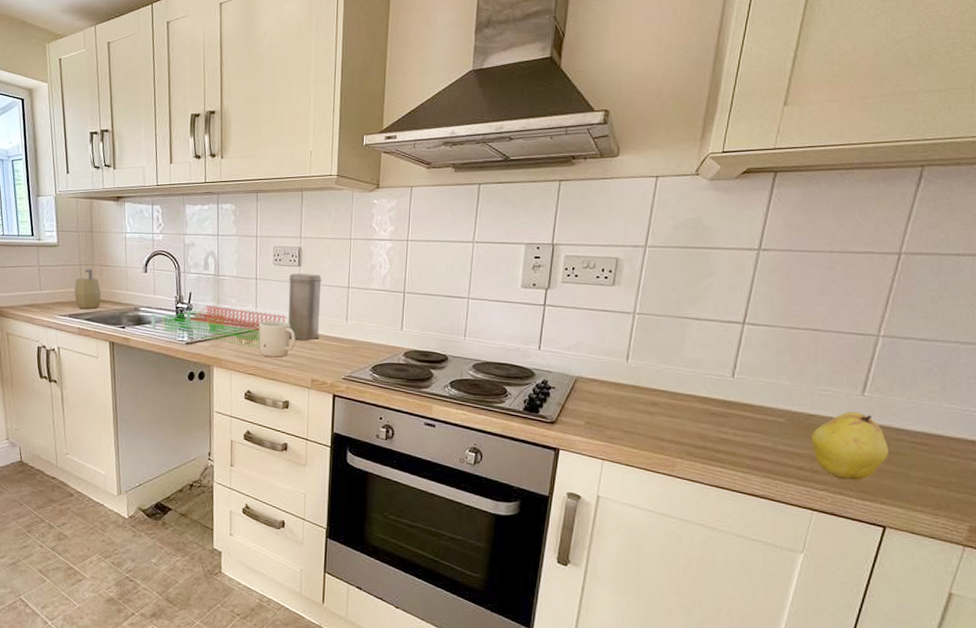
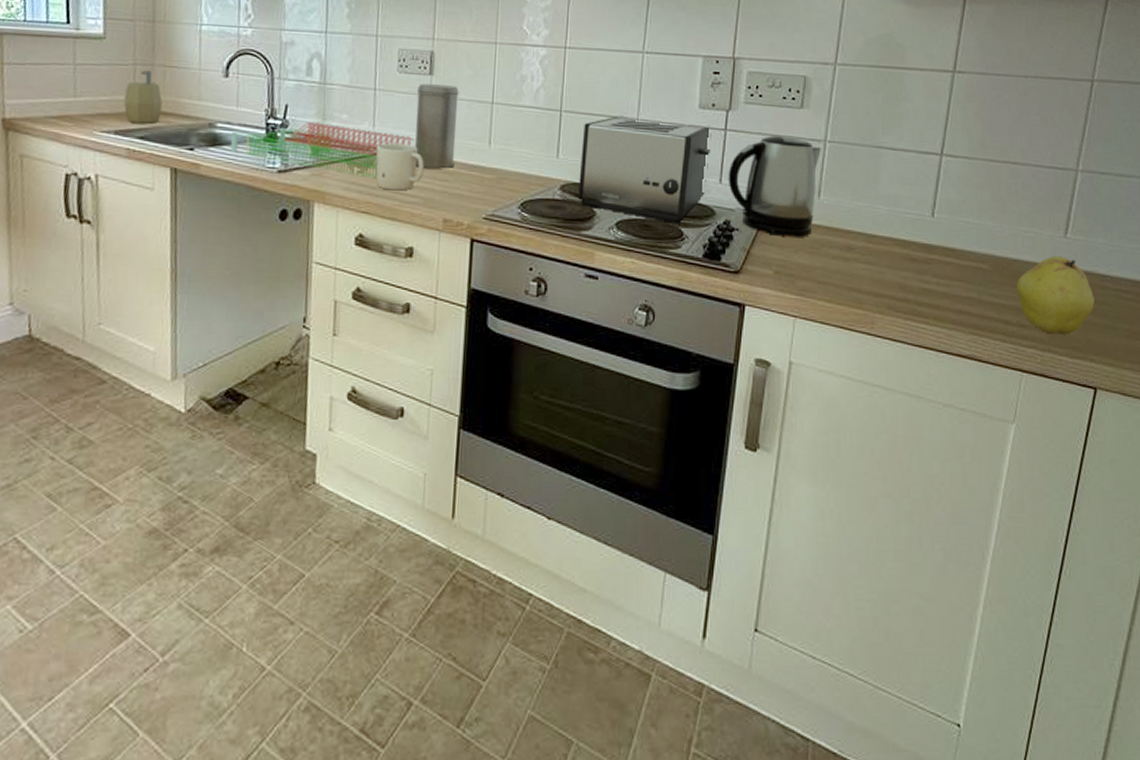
toaster: none [419,295,532,383] -> present [578,115,712,224]
kettle: none [546,309,631,394] -> present [728,135,822,237]

